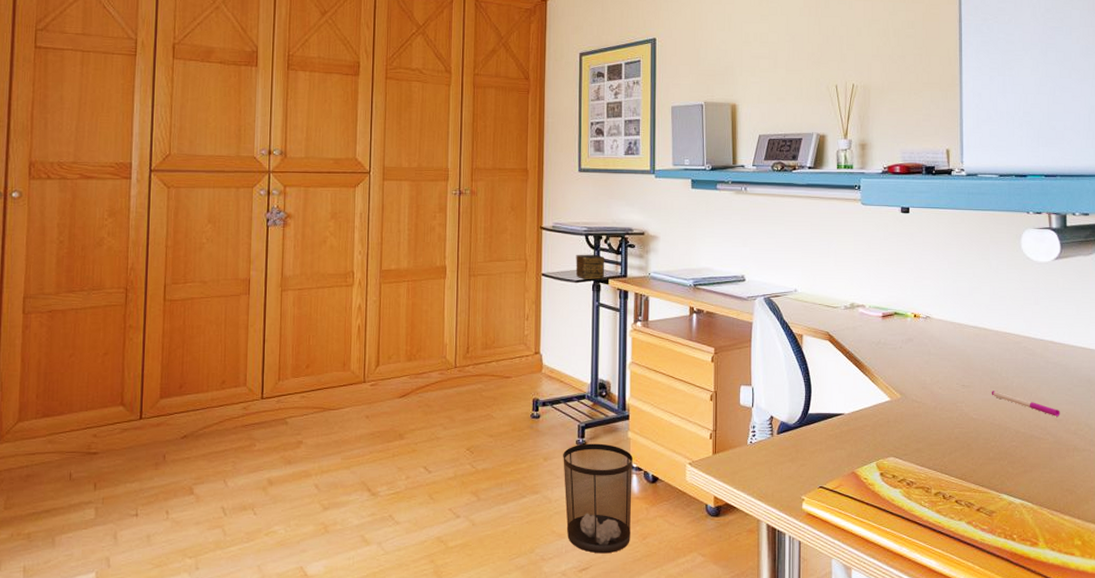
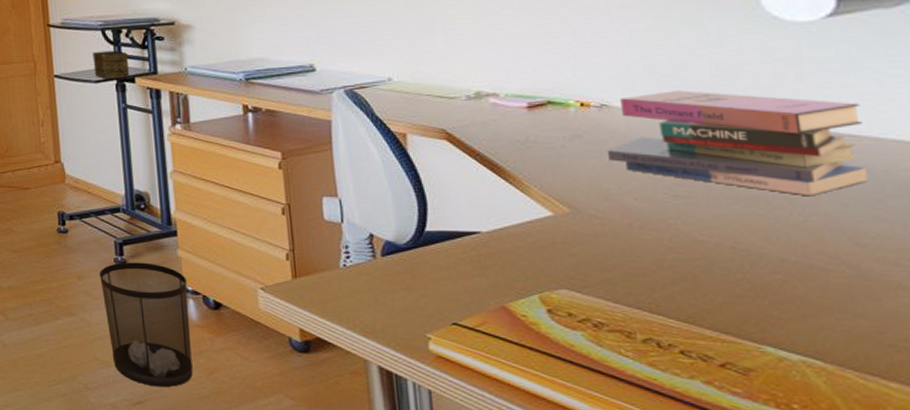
books: none [927,308,1066,386] -> present [608,90,868,197]
pen: present [991,391,1060,416] -> none [727,203,864,240]

